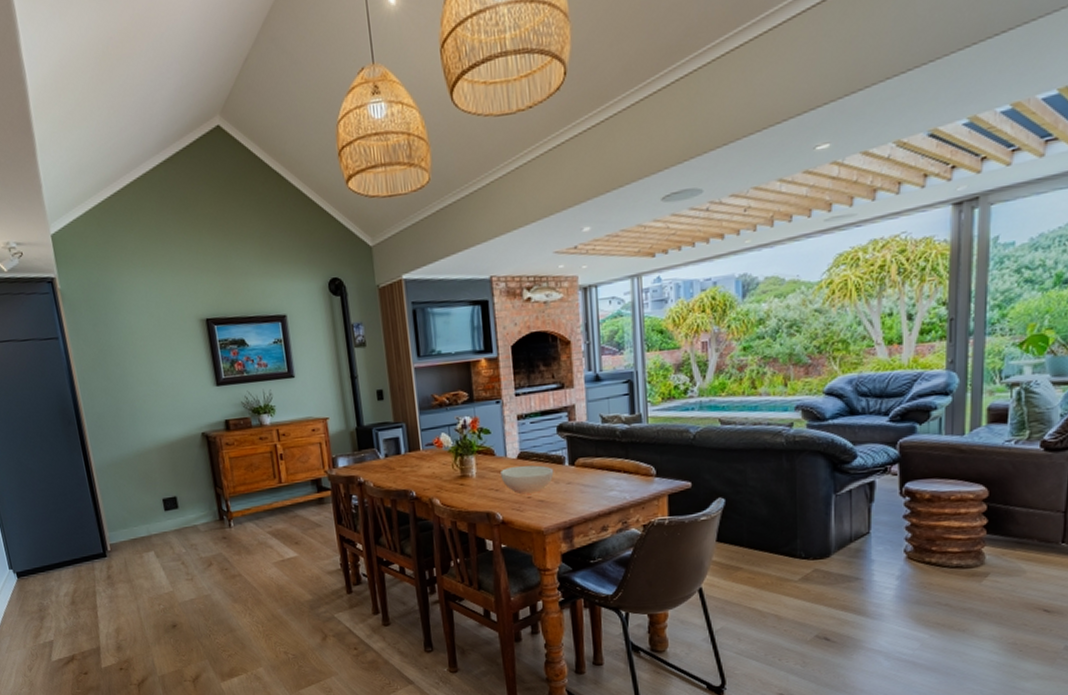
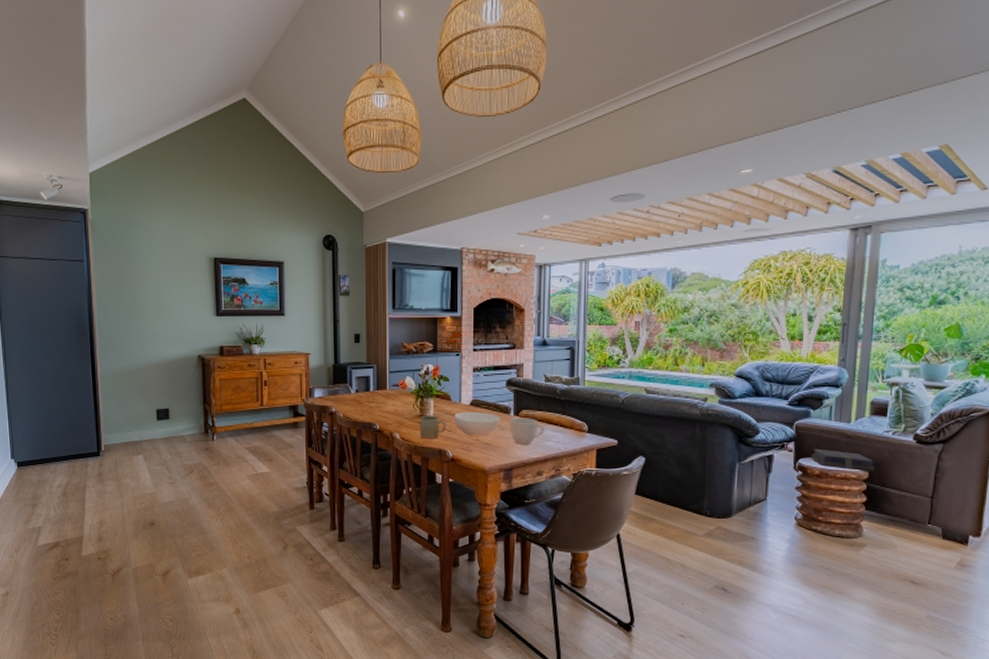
mug: none [461,474,493,502] -> present [420,415,447,439]
cup: none [564,466,605,498] -> present [509,418,544,445]
book: none [919,468,996,490] -> present [811,448,875,472]

